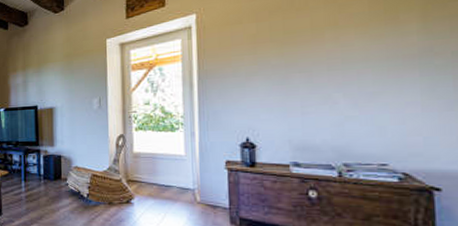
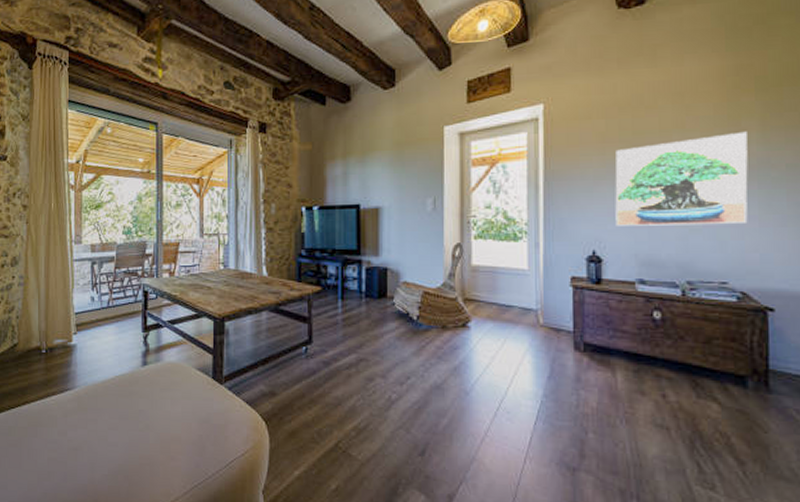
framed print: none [267,23,409,116] -> present [615,131,748,226]

